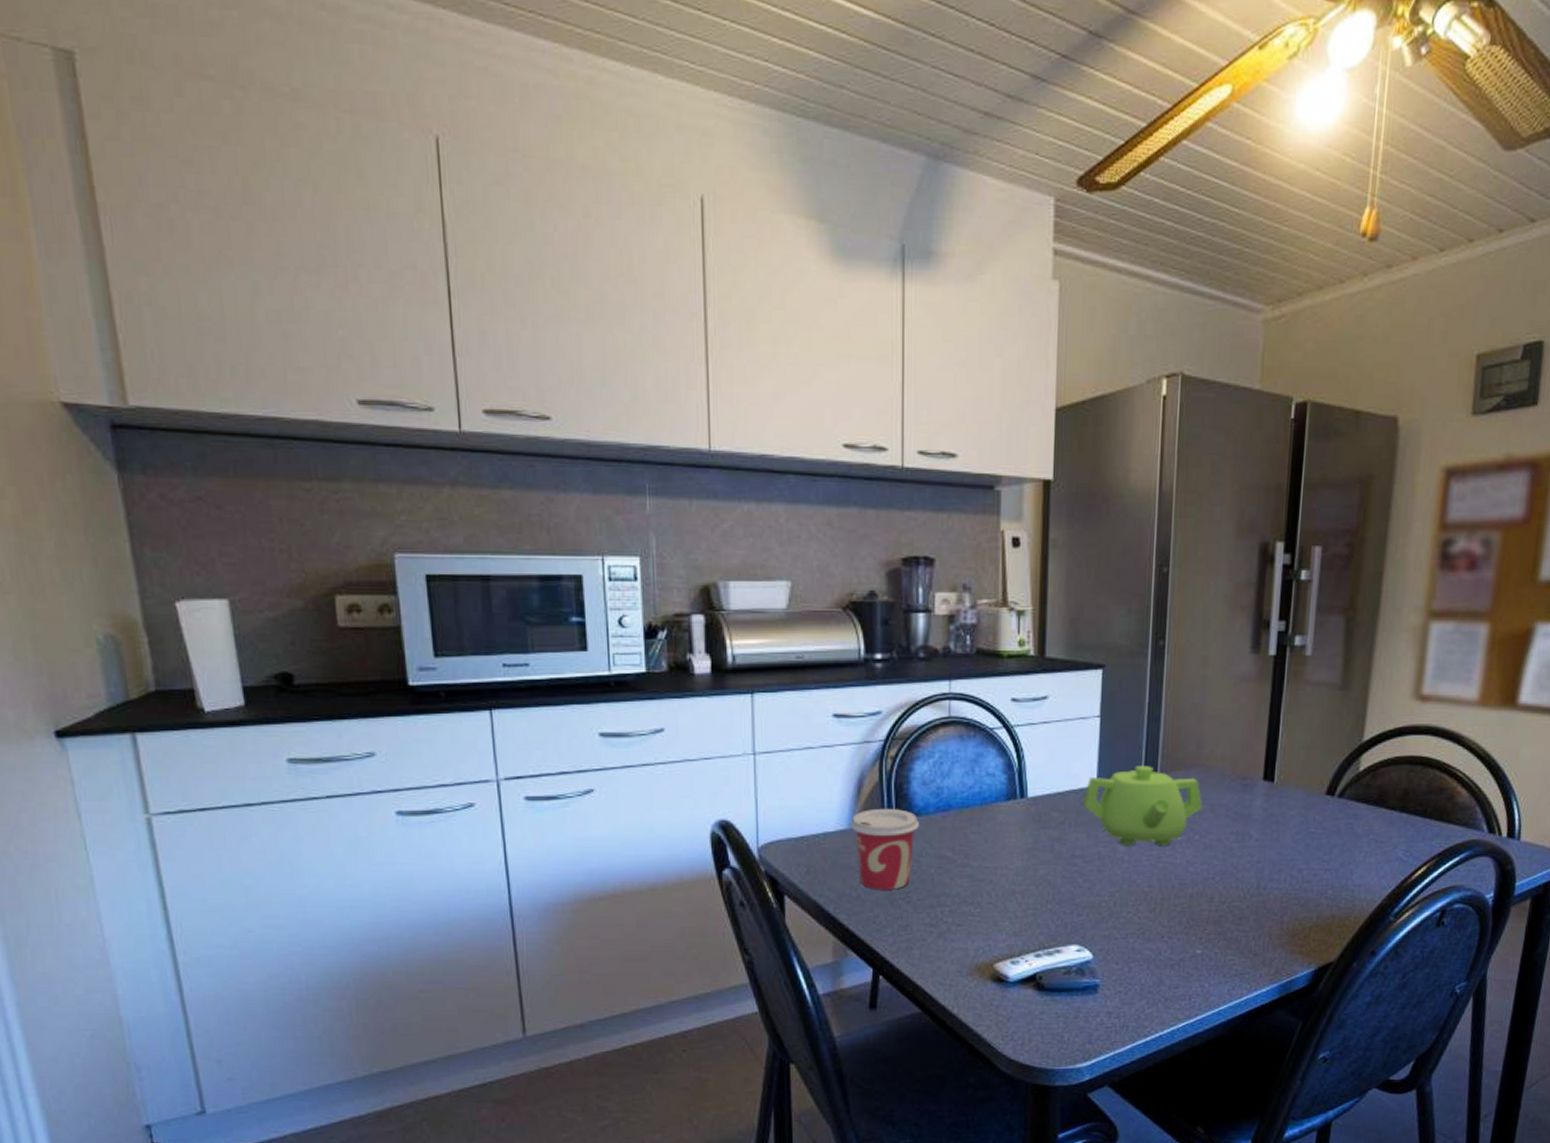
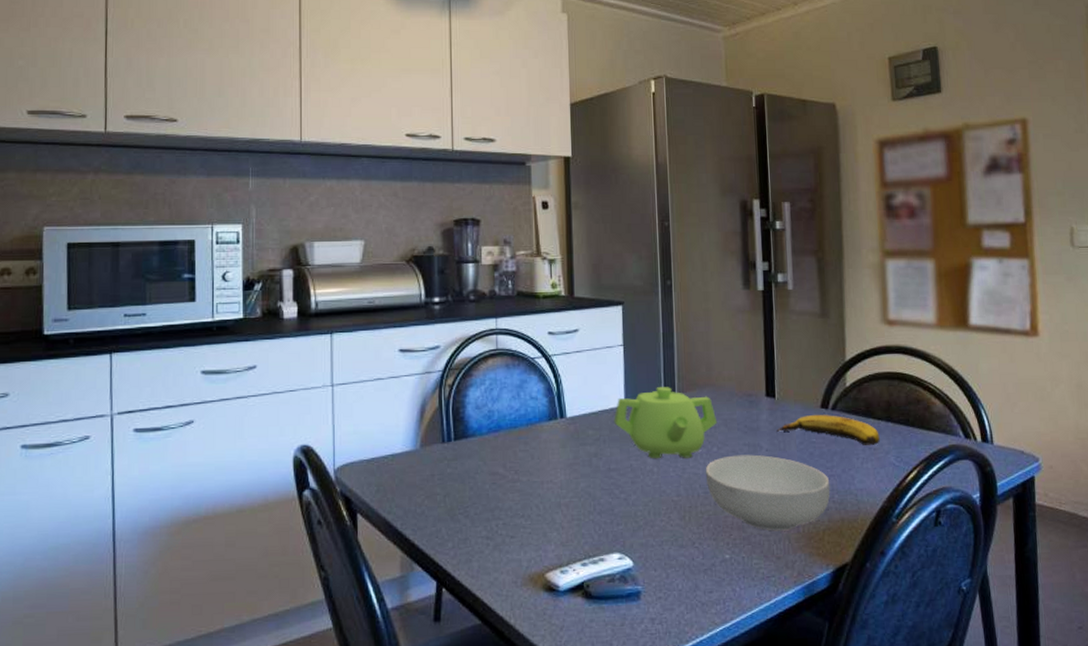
cup: present [850,808,920,890] -> none [415,430,475,506]
cereal bowl: none [1183,844,1325,927] -> present [705,454,831,531]
banana: none [1270,801,1390,837] -> present [776,414,880,445]

